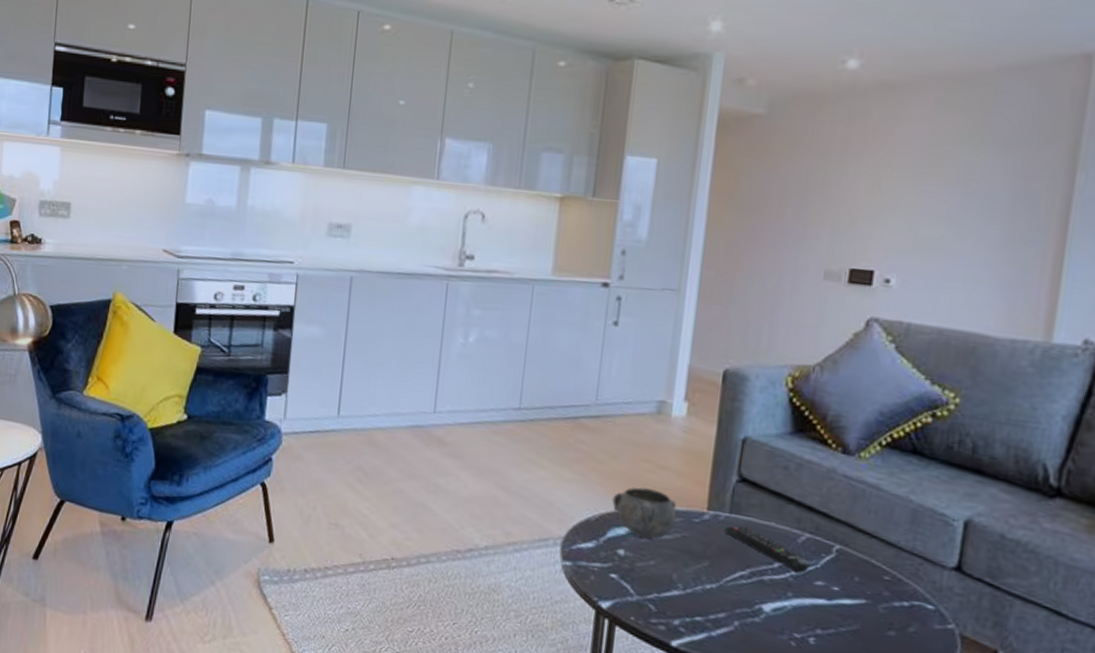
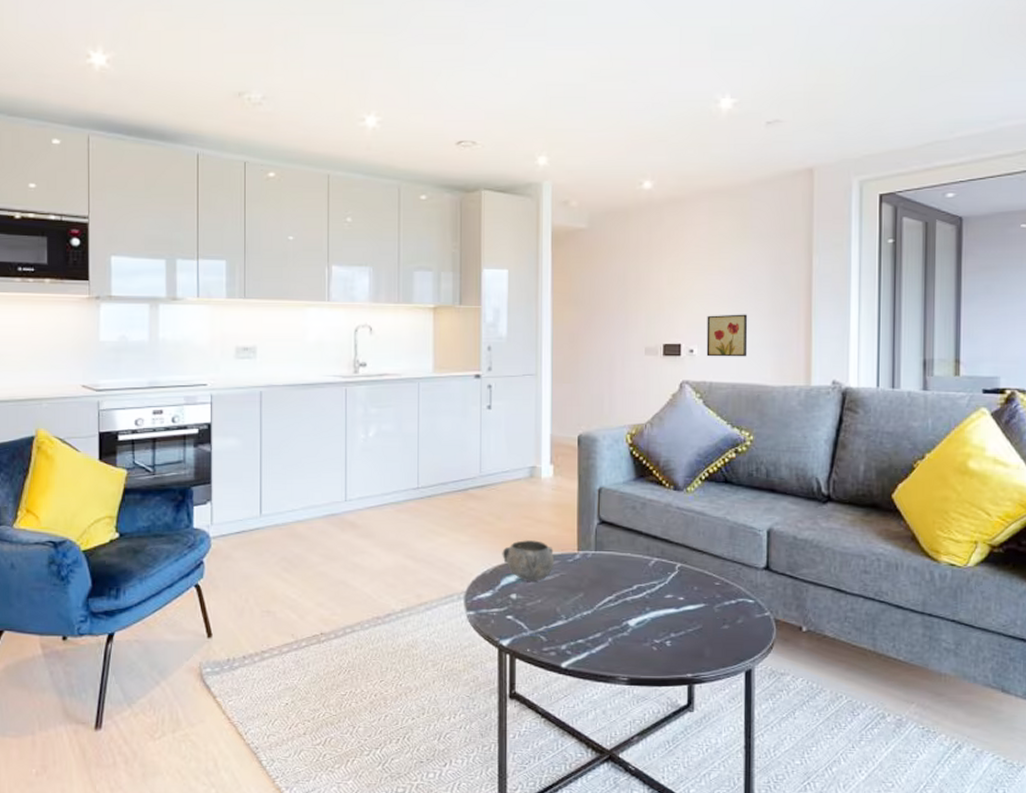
remote control: present [724,525,810,573] -> none [593,559,660,590]
wall art: none [907,237,973,296] -> present [706,314,748,357]

